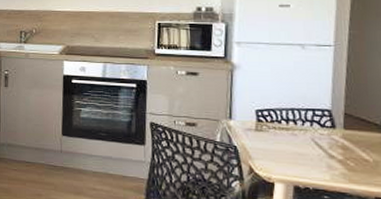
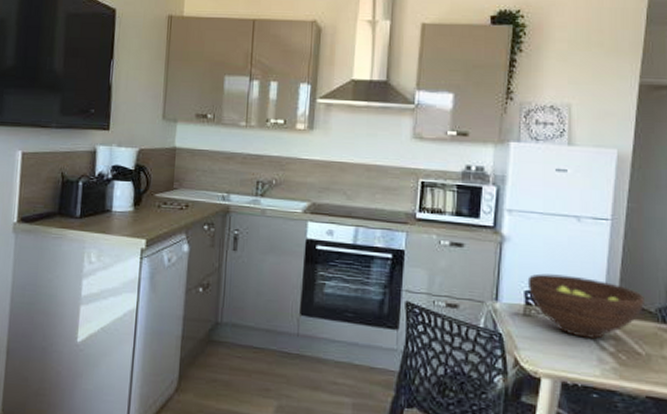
fruit bowl: none [257,95,370,149] -> present [527,273,644,339]

